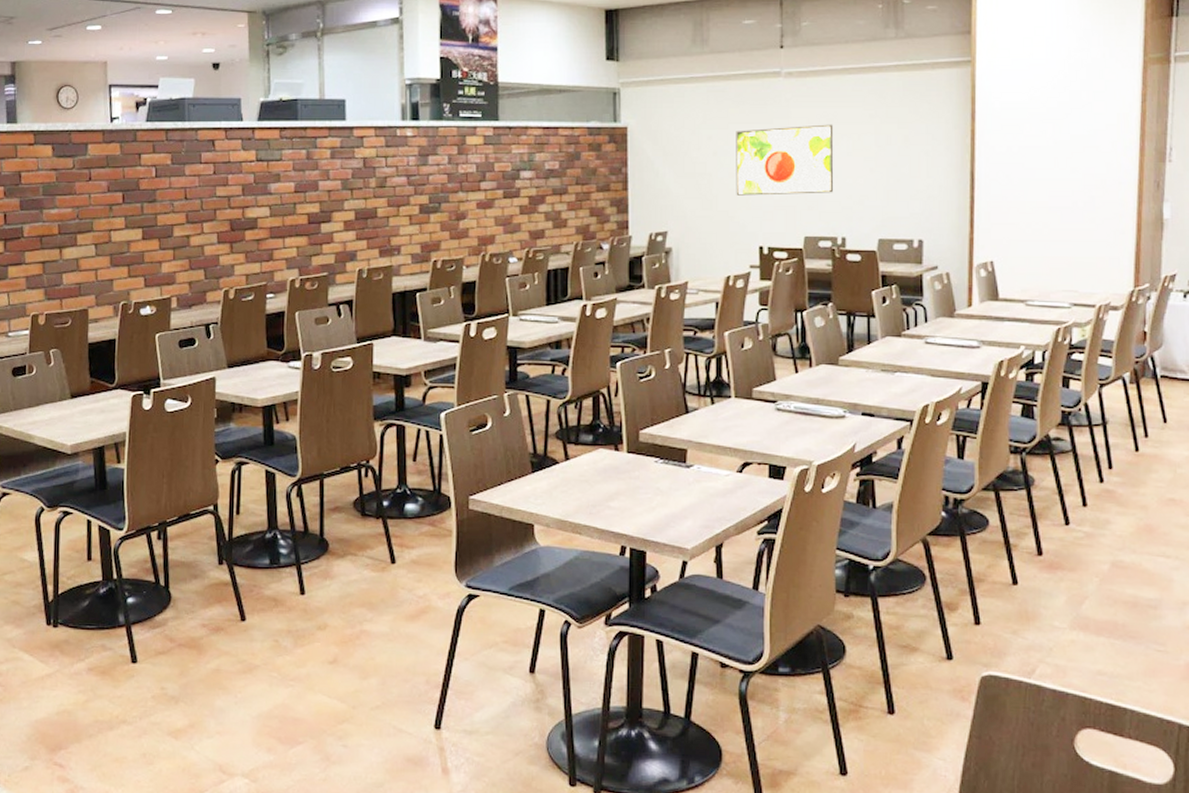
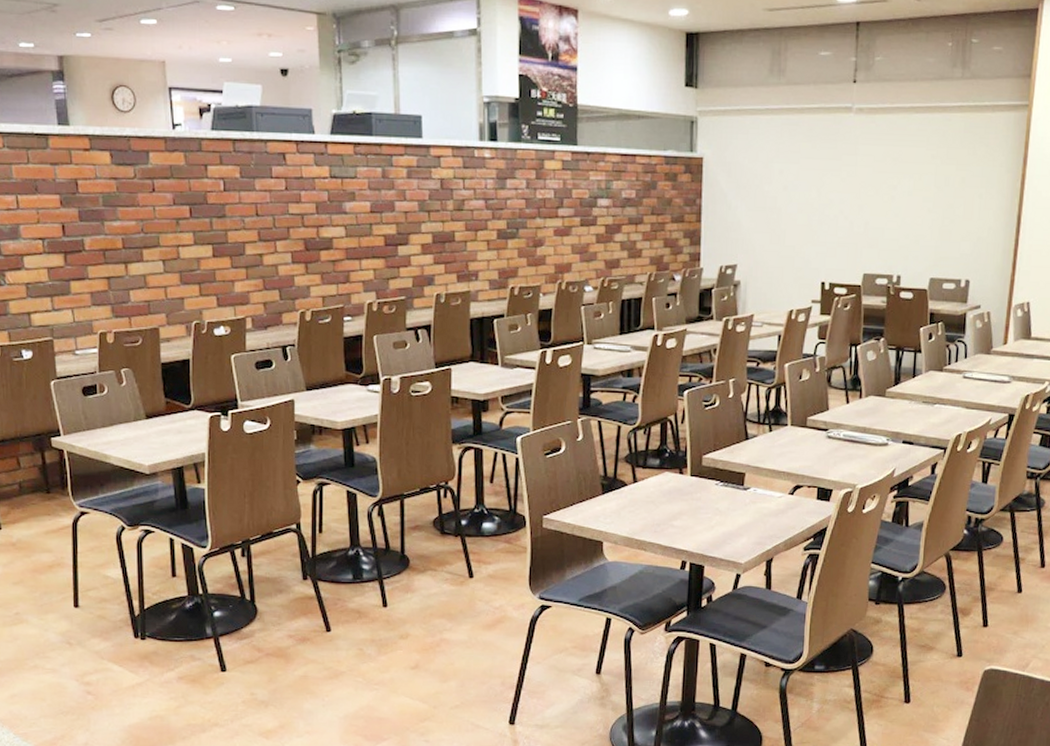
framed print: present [736,124,834,196] -> none [803,163,898,232]

